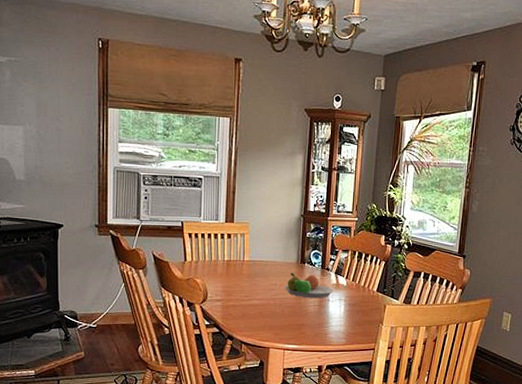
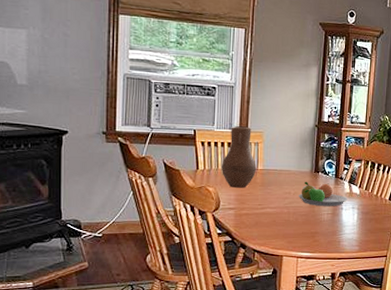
vase: none [208,217,242,280] -> present [221,126,256,188]

